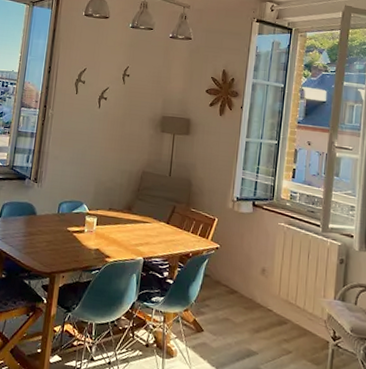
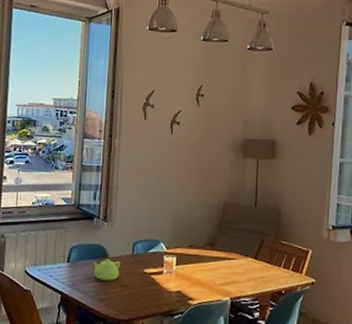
teapot: none [22,216,47,237] -> present [93,258,121,281]

